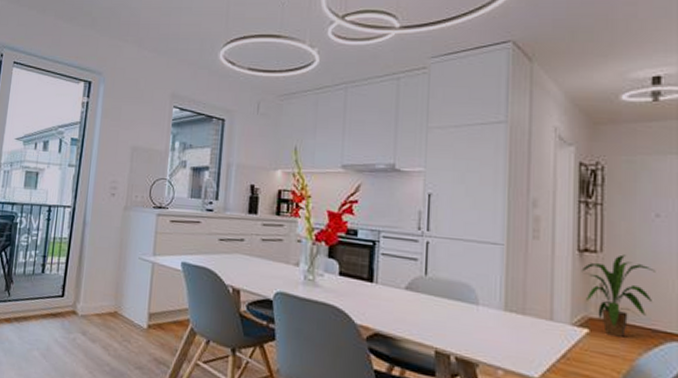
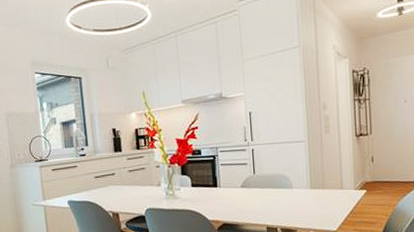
house plant: present [581,254,656,337] -> none [359,133,406,192]

